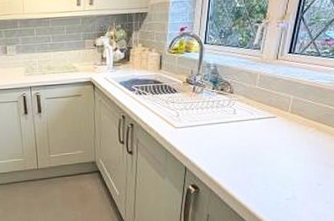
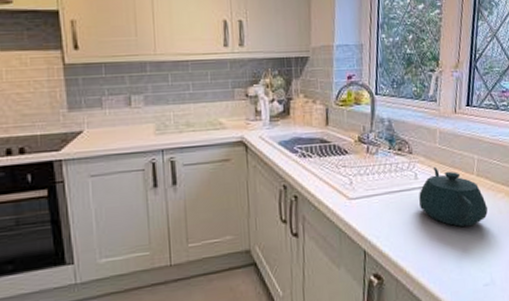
teapot: none [236,104,298,154] -> present [419,166,488,227]

